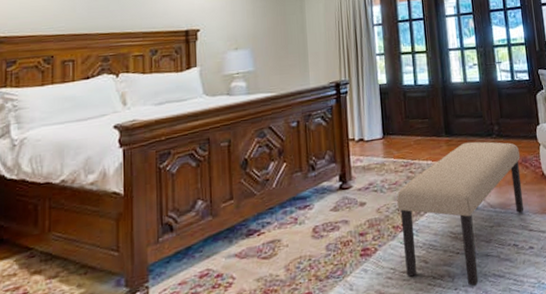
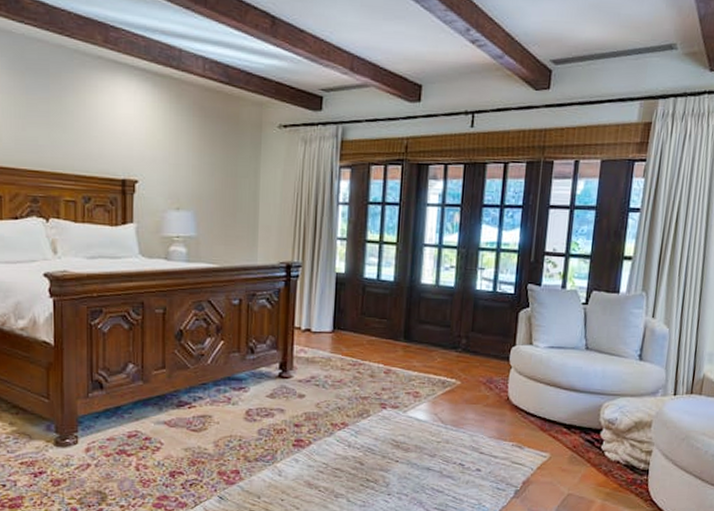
bench: present [397,141,524,287] -> none [339,351,487,496]

